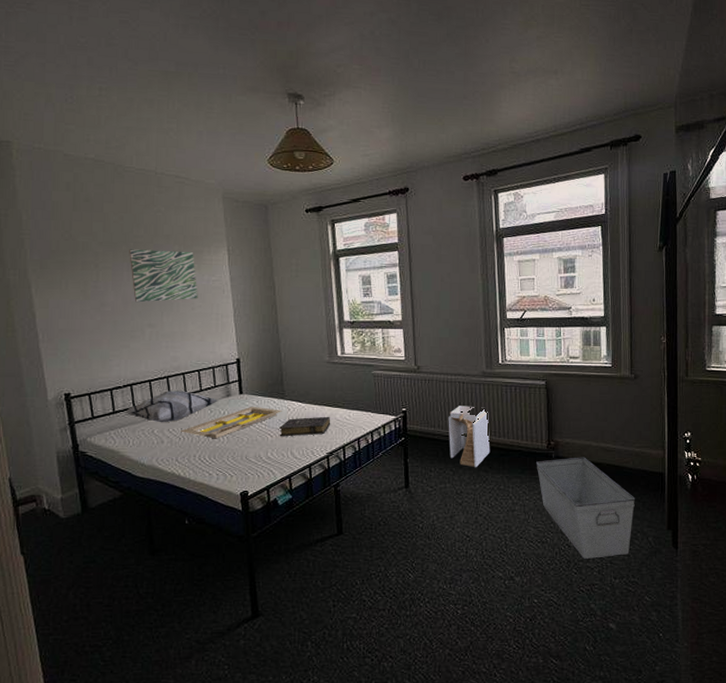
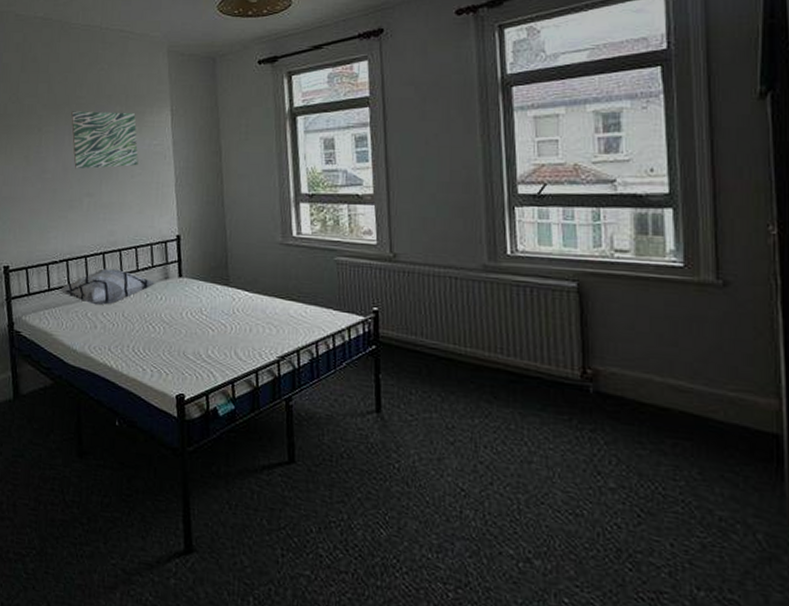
serving tray: present [181,406,282,439] -> none [115,292,226,329]
book: present [279,416,331,437] -> none [222,310,283,333]
staircase: present [448,406,491,468] -> none [434,309,495,396]
storage bin: present [536,457,635,559] -> none [564,395,730,555]

